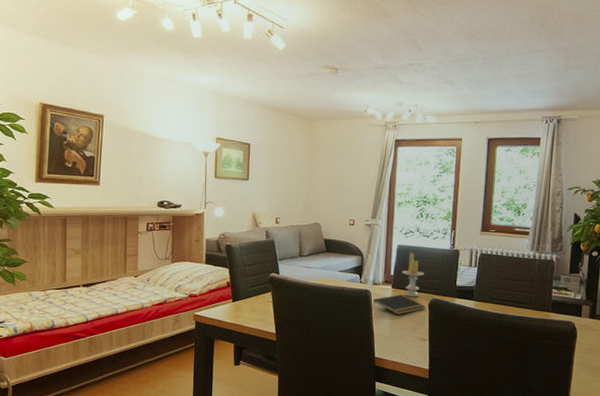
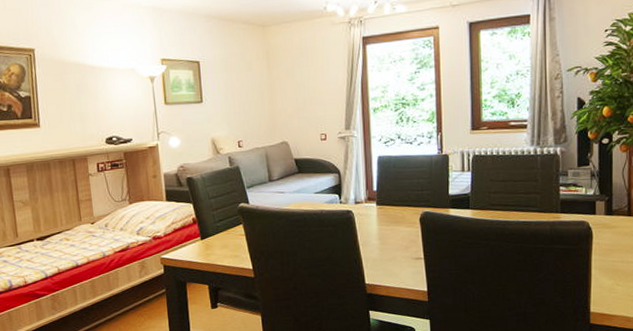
notepad: present [373,294,425,315] -> none [357,211,416,235]
candle: present [402,252,424,297] -> none [386,162,411,213]

